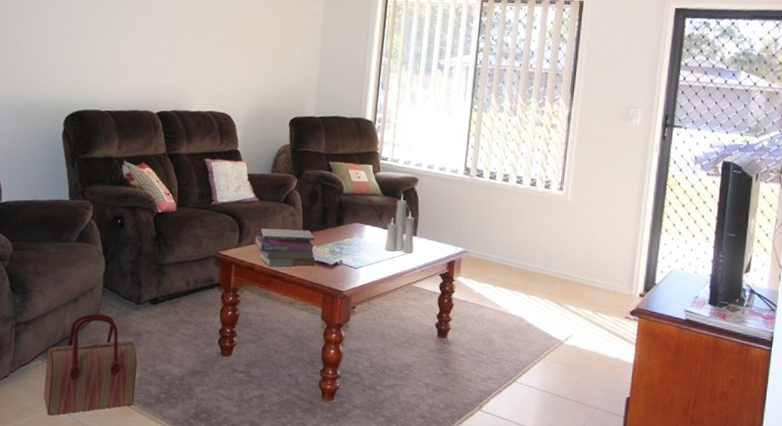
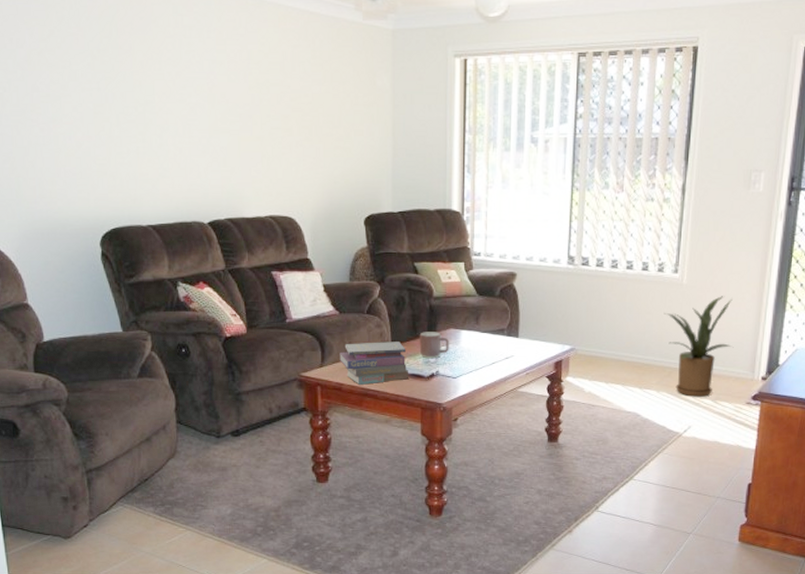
handbag: present [43,314,138,416] -> none [126,452,229,560]
mug: none [326,223,354,249] -> present [419,332,449,359]
candle: present [384,194,415,254] -> none [484,292,516,357]
house plant: none [549,215,613,308] -> present [663,296,734,397]

